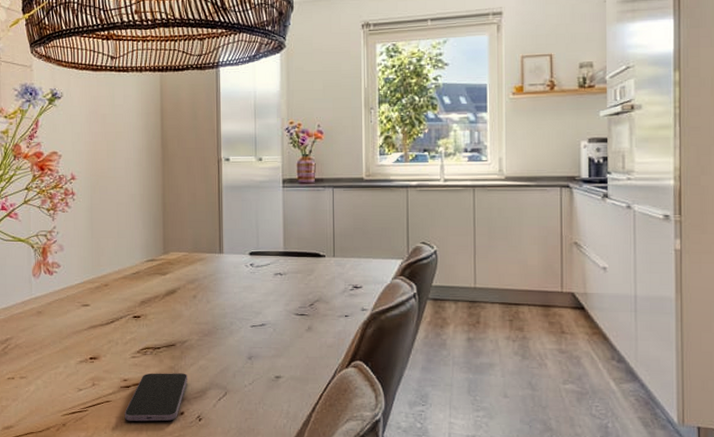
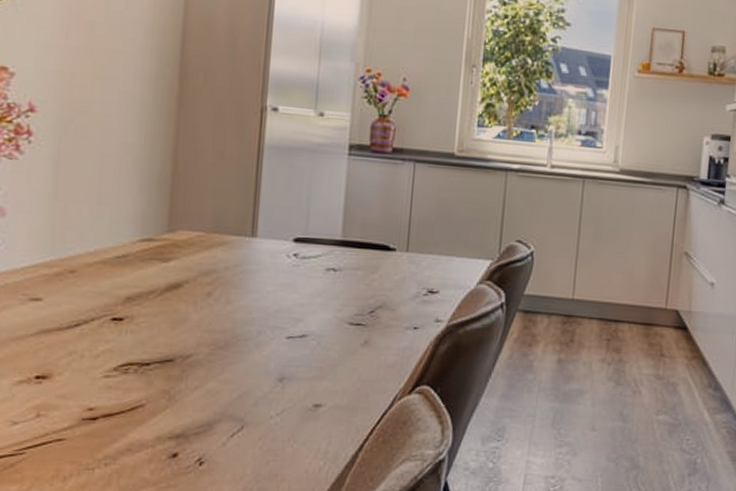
smartphone: present [124,373,187,422] -> none [84,399,188,468]

